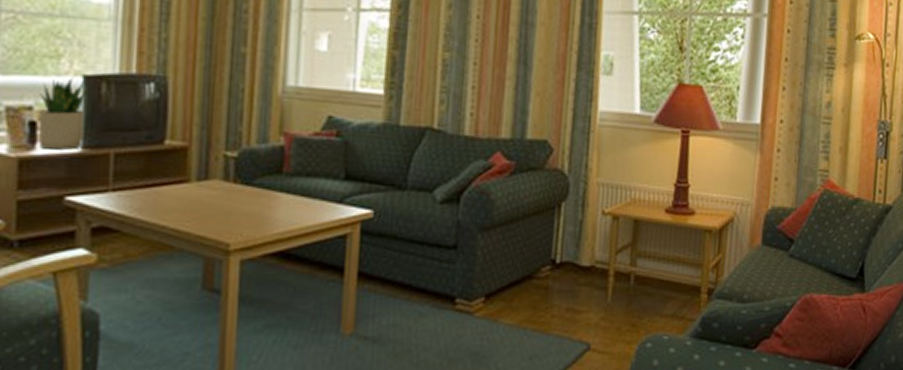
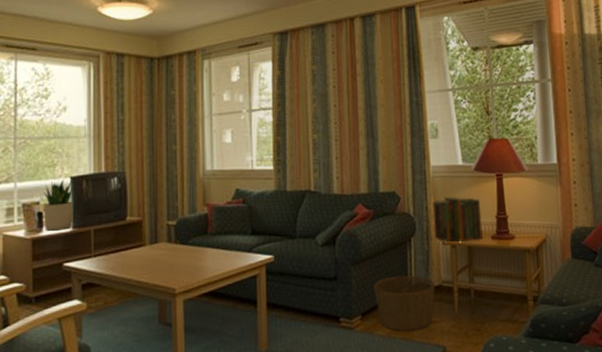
basket: none [505,250,586,322] -> present [374,275,435,332]
books: none [592,153,657,212] -> present [432,196,483,242]

